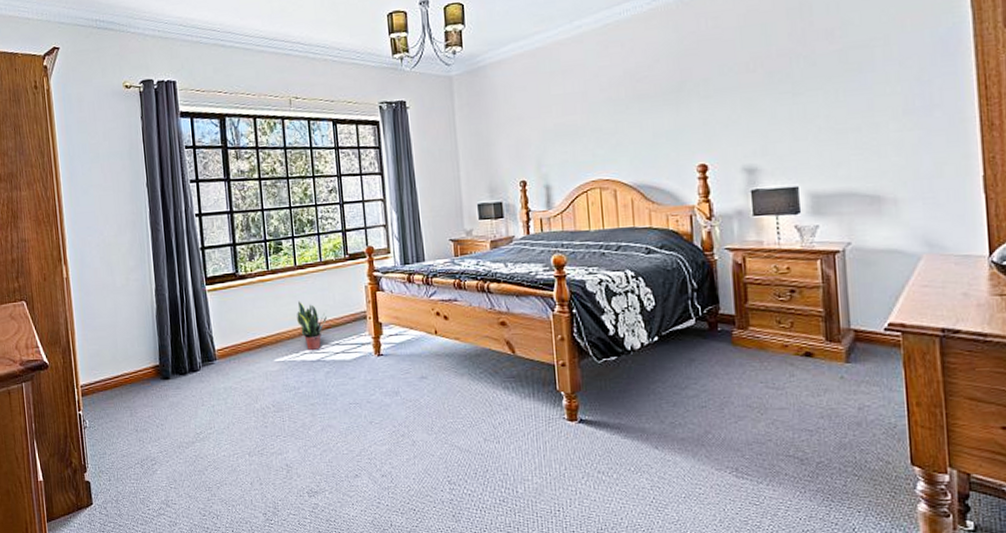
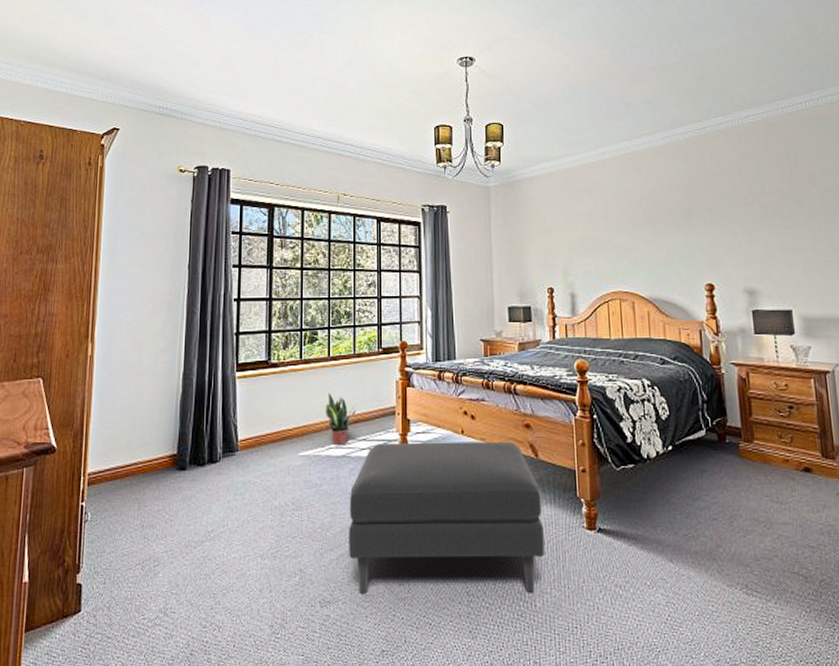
ottoman: none [327,339,525,485] -> present [347,441,545,595]

